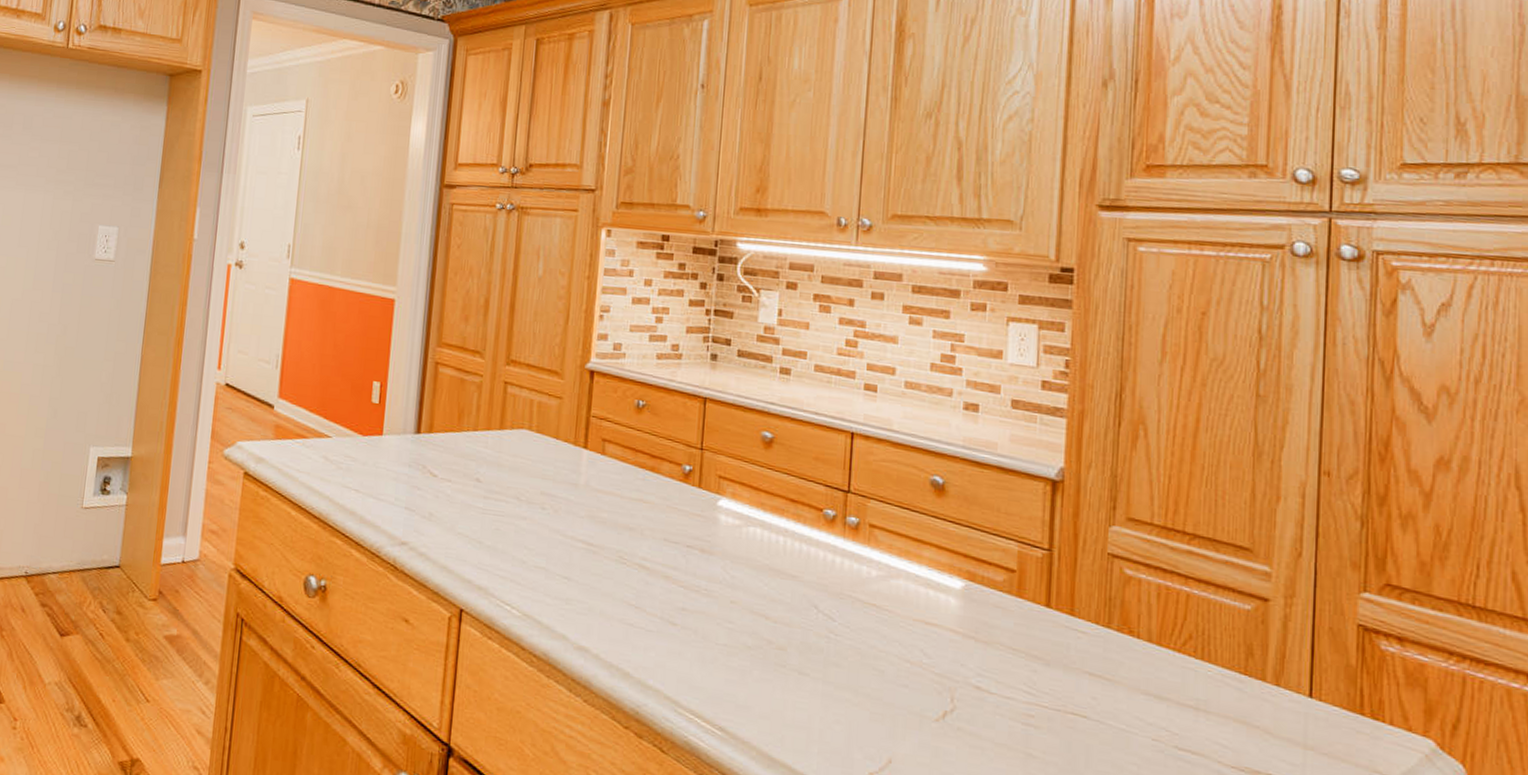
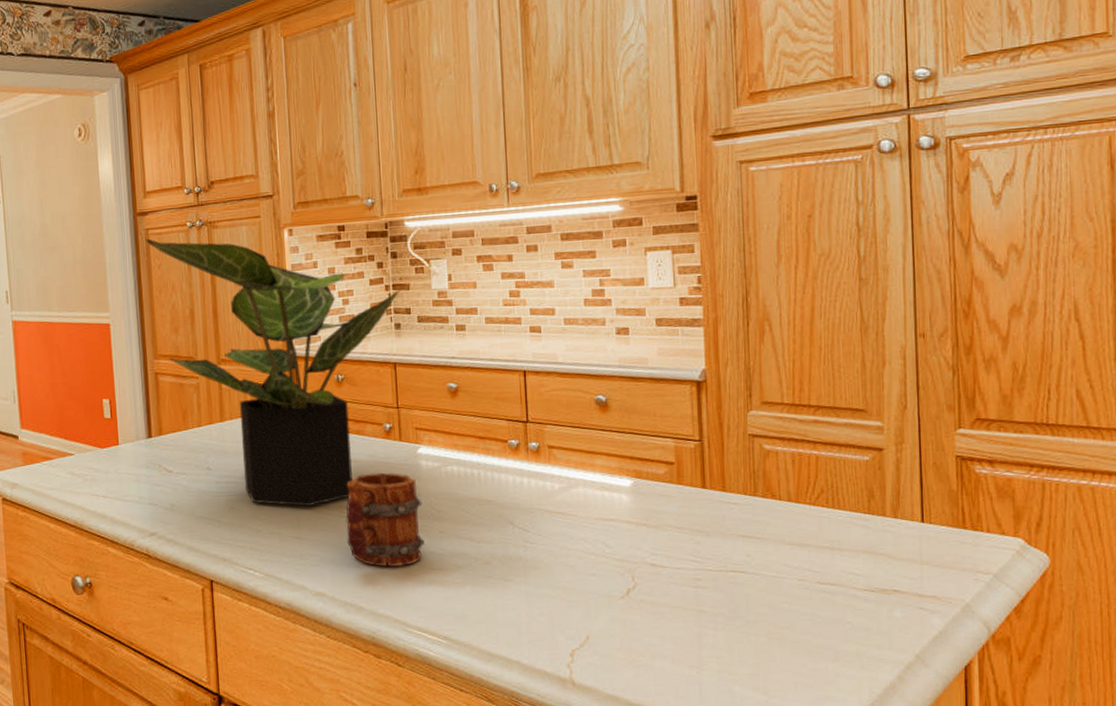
potted plant: none [448,214,724,545] -> present [145,238,402,507]
mug: none [623,518,715,634] -> present [346,472,425,567]

